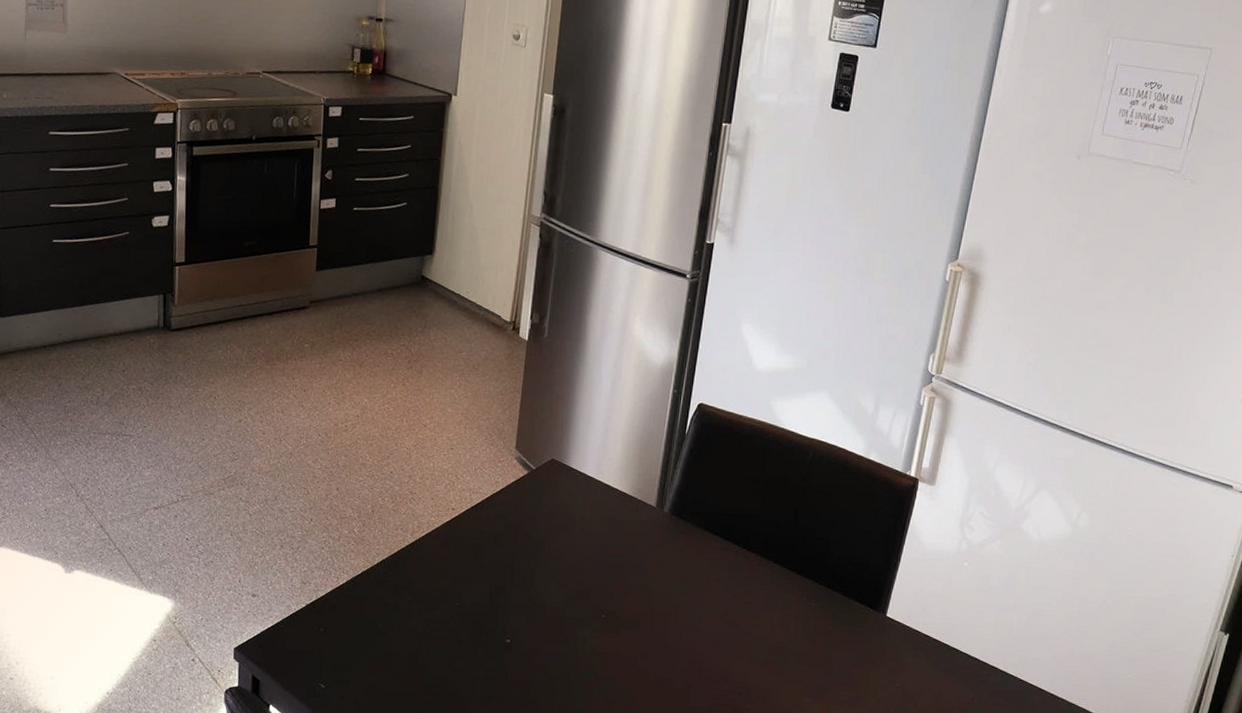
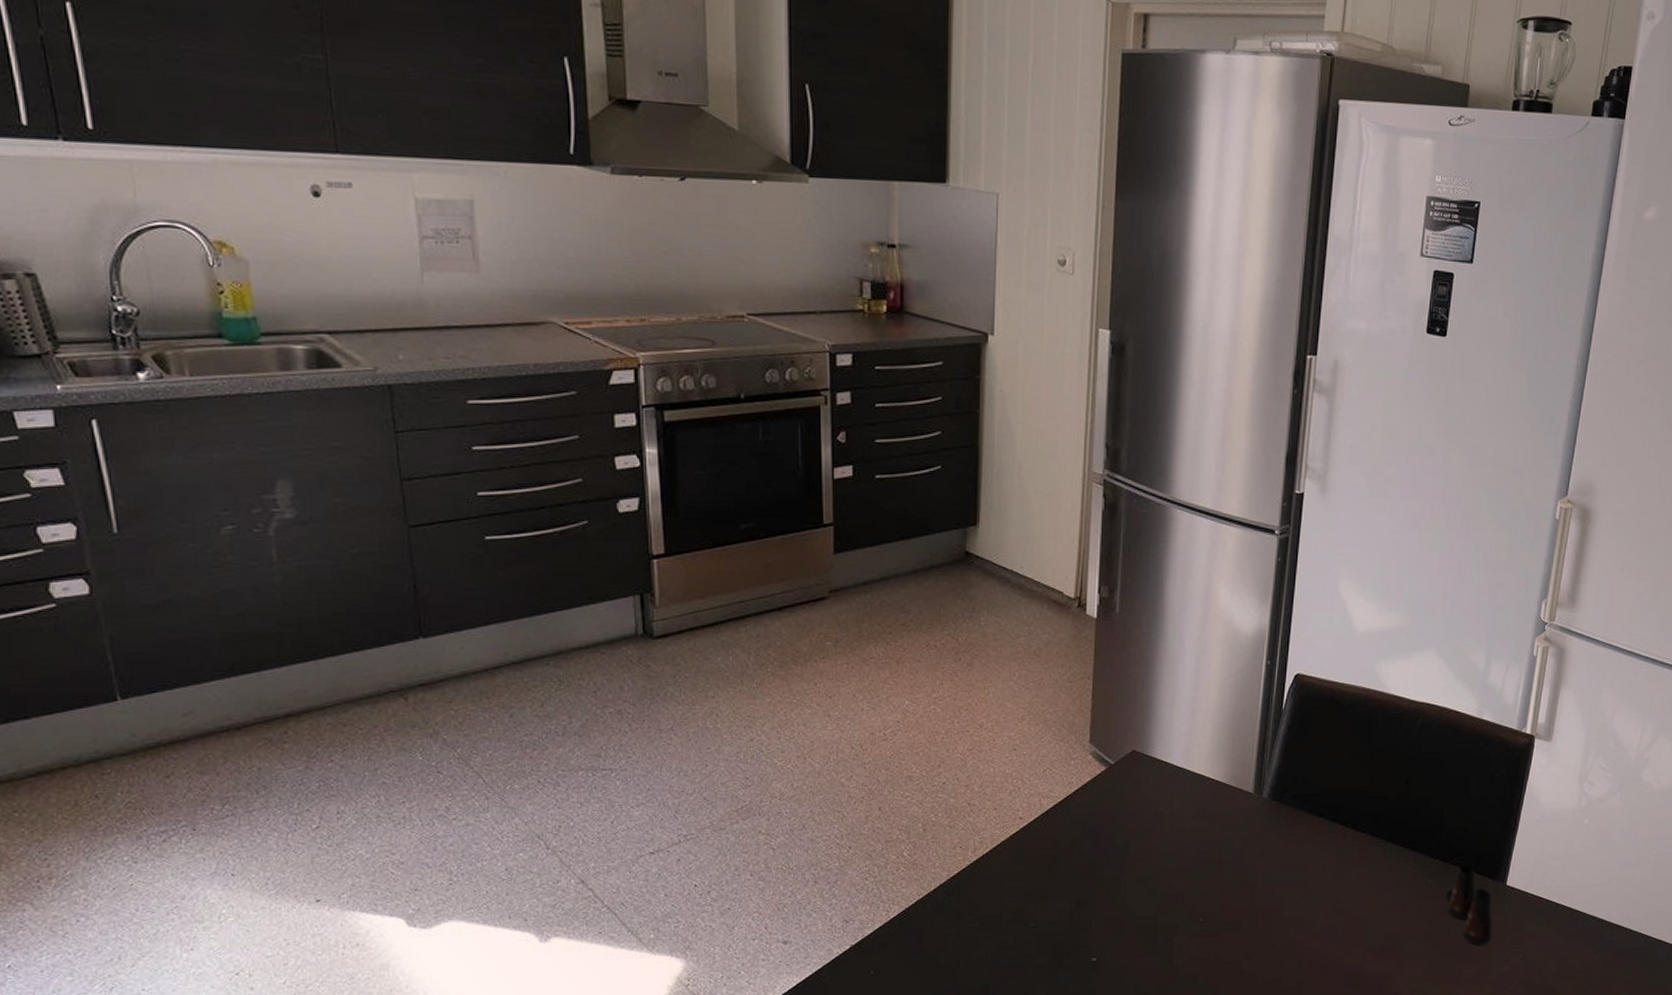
salt shaker: none [827,593,872,670] -> present [1445,865,1493,945]

